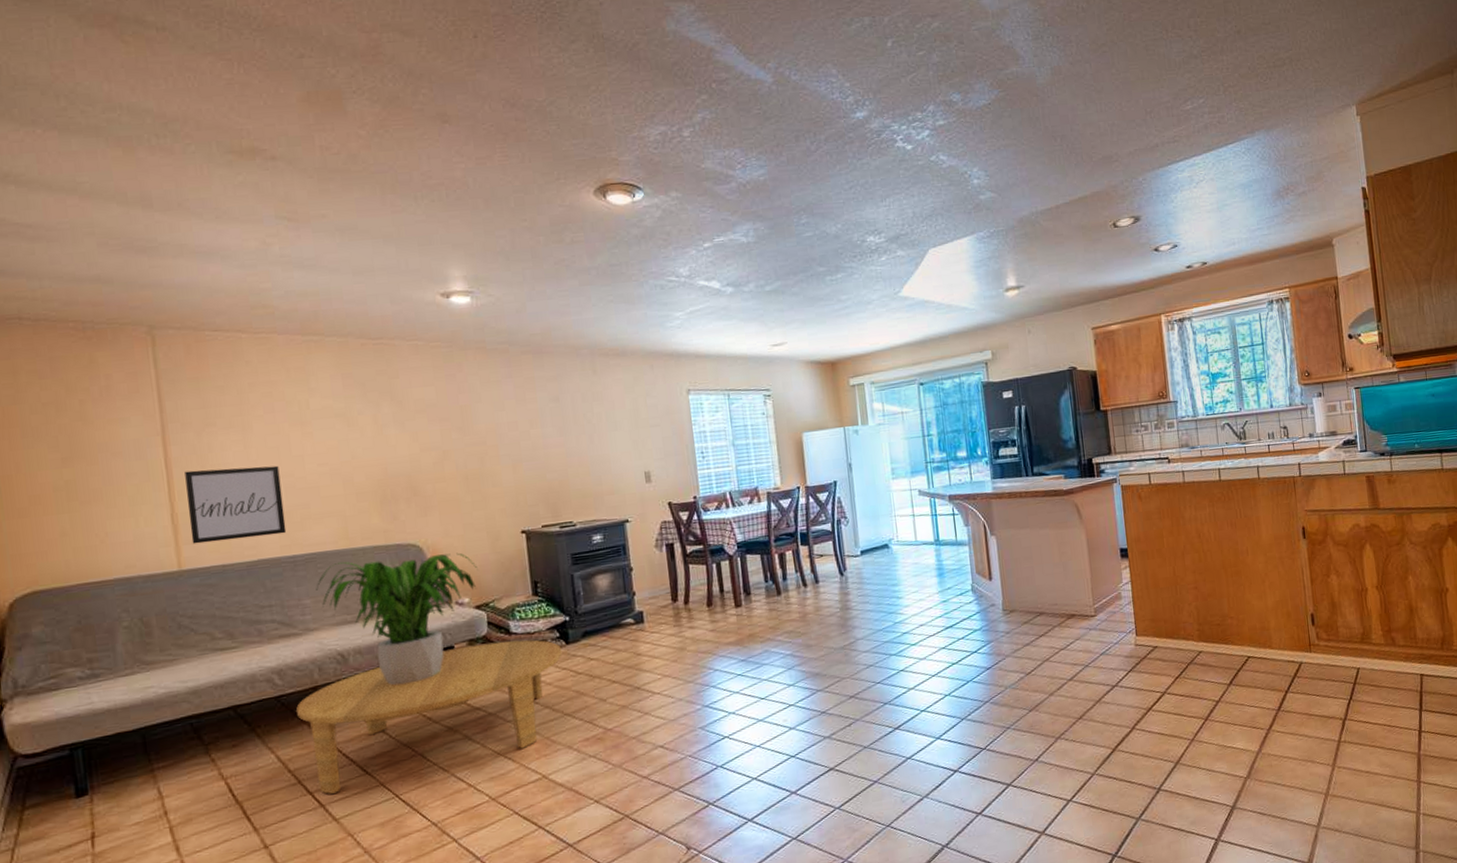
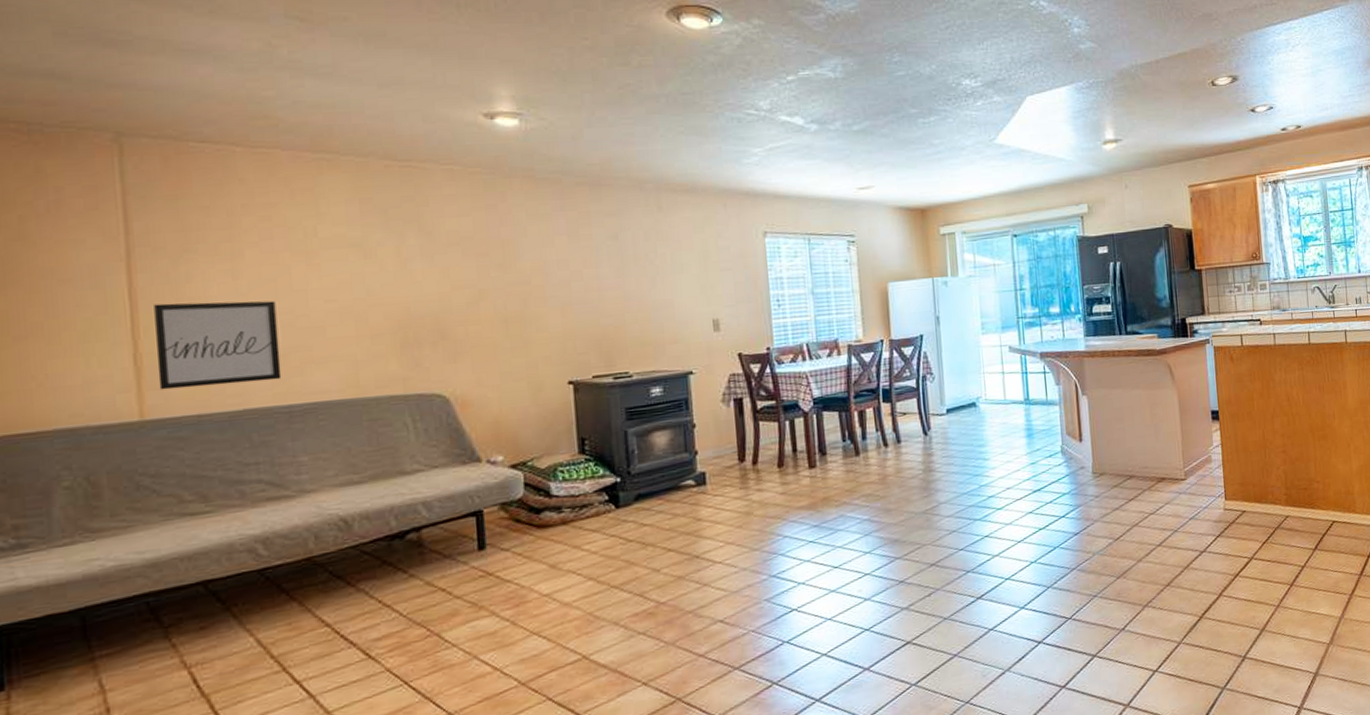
coffee table: present [296,640,562,795] -> none [284,503,611,684]
potted plant: present [316,553,478,685] -> none [315,405,515,556]

